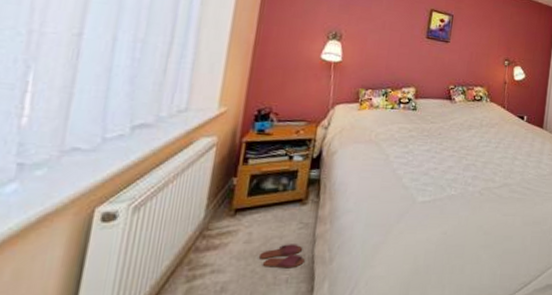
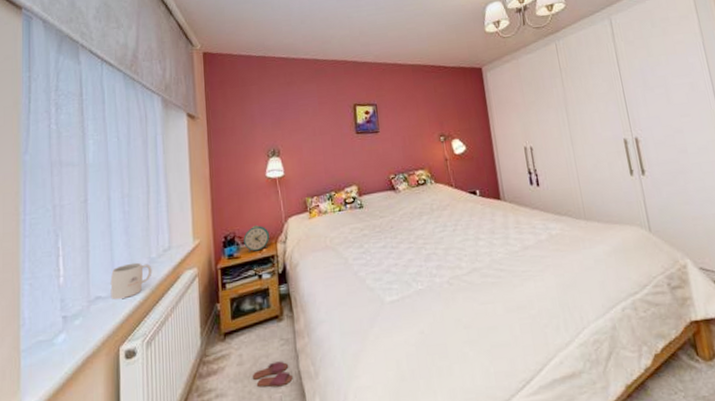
mug: none [94,117,159,156] -> present [110,262,153,300]
alarm clock: none [279,105,312,132] -> present [243,225,270,253]

